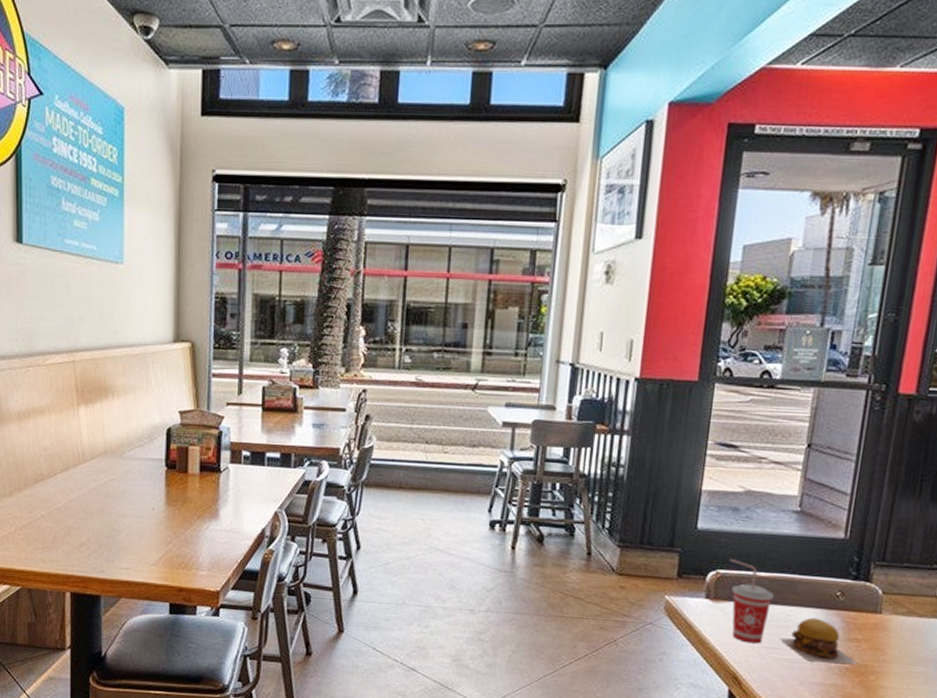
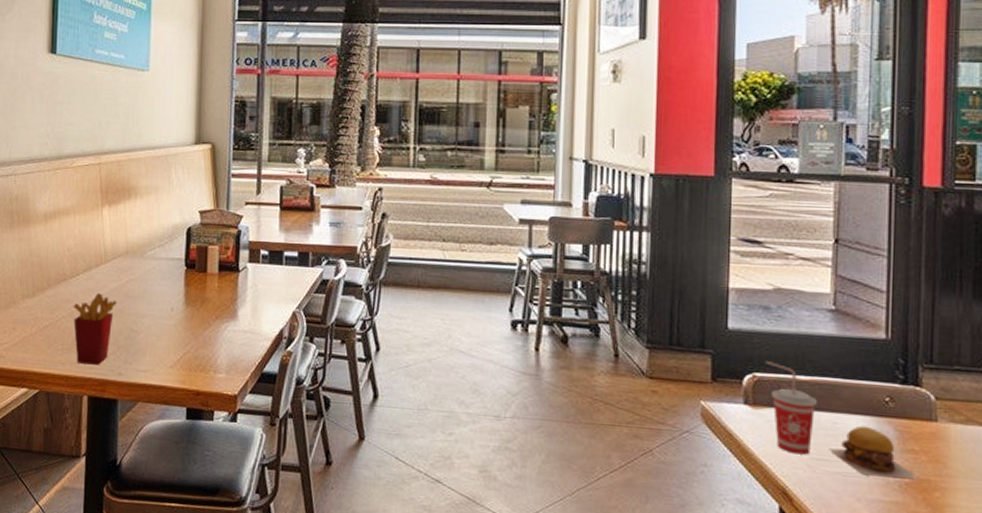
french fries: none [52,493,97,563] -> present [73,293,117,365]

